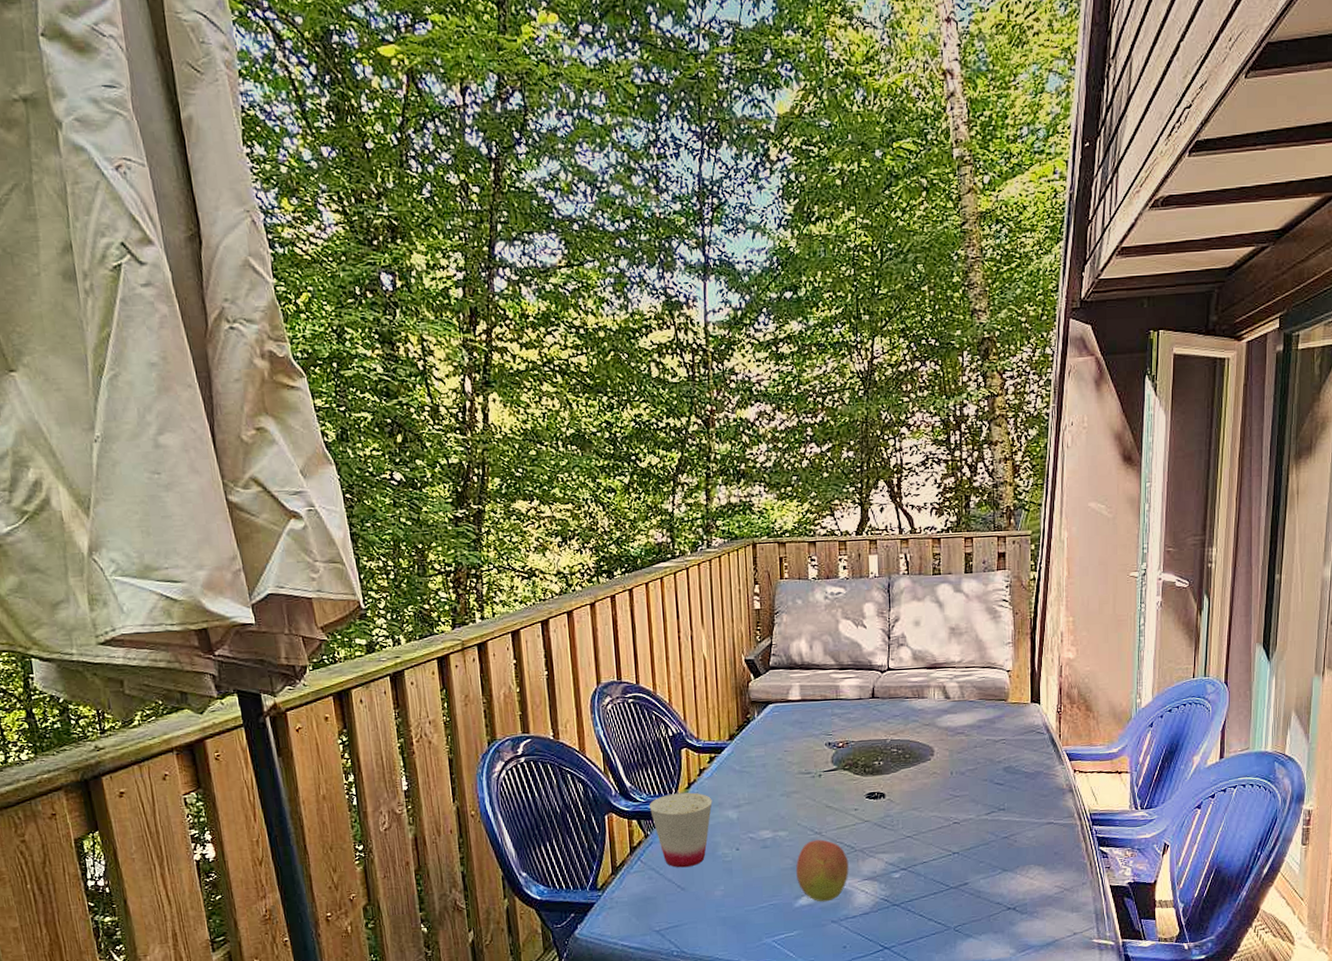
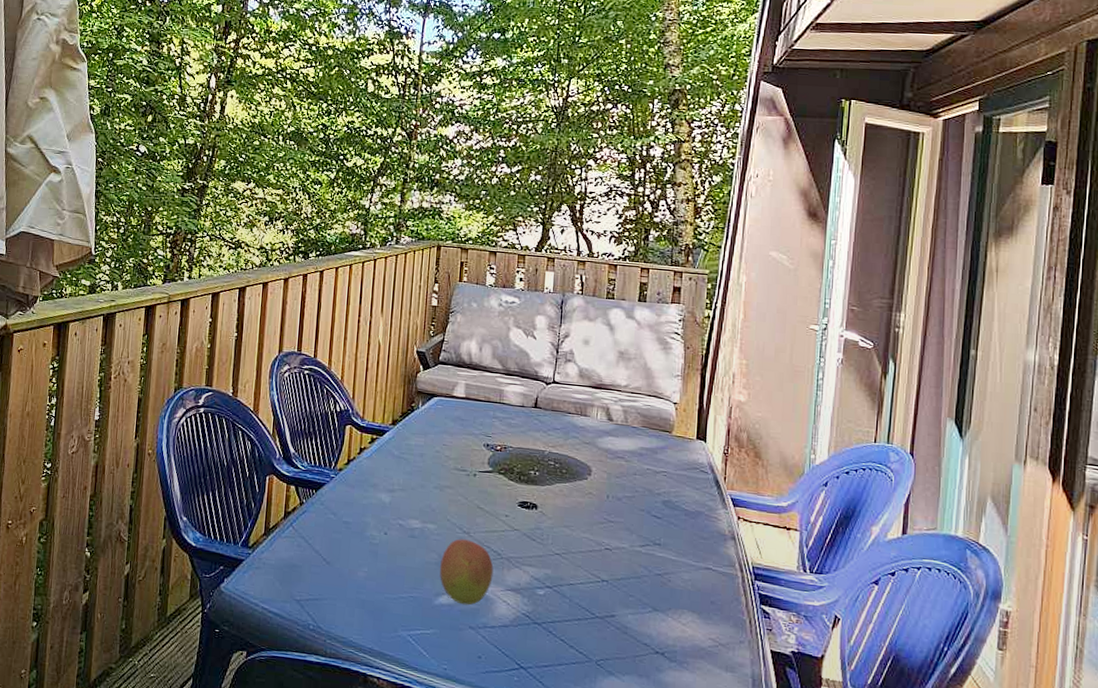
cup: present [649,792,713,868] -> none [308,466,368,543]

